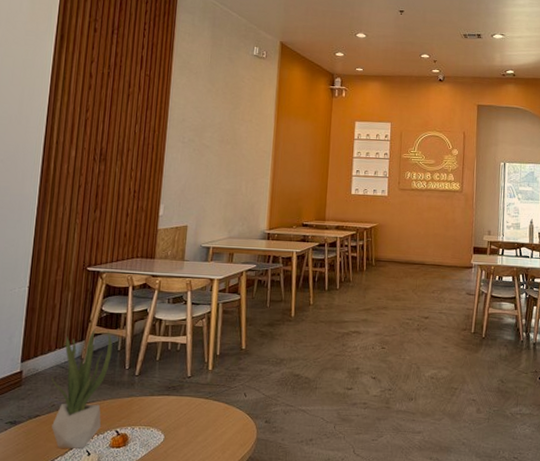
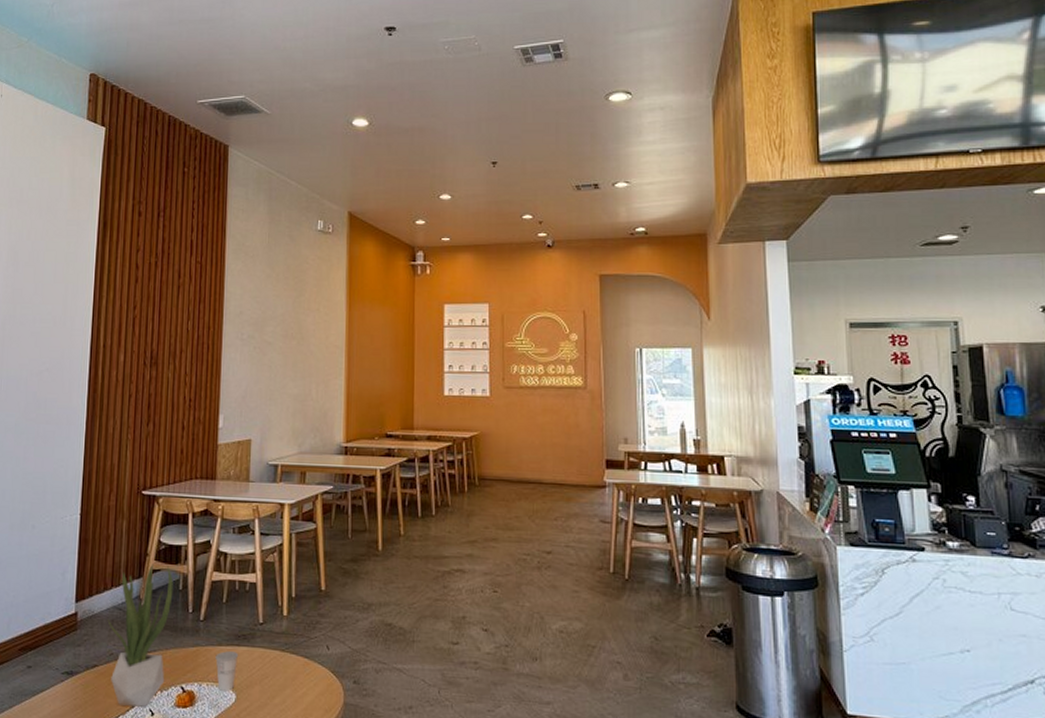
cup: none [147,400,169,434] -> present [215,651,239,693]

